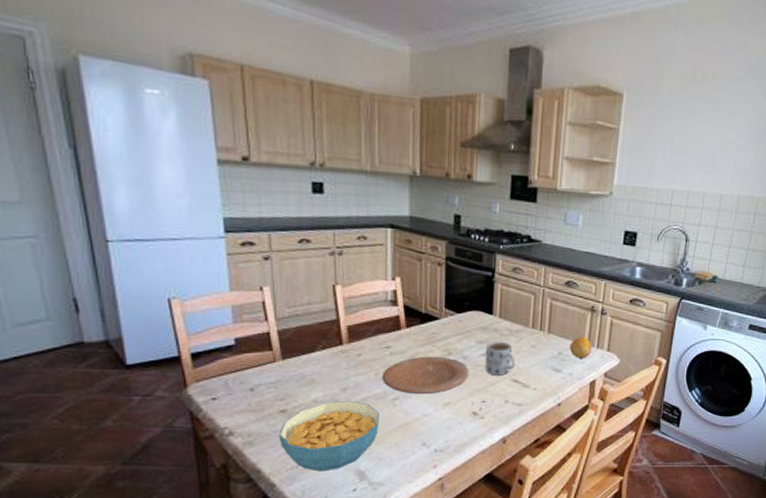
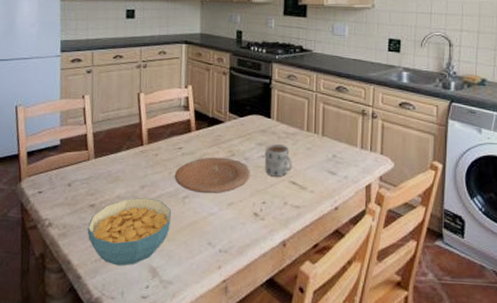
fruit: present [569,336,592,358] -> none [343,139,365,161]

